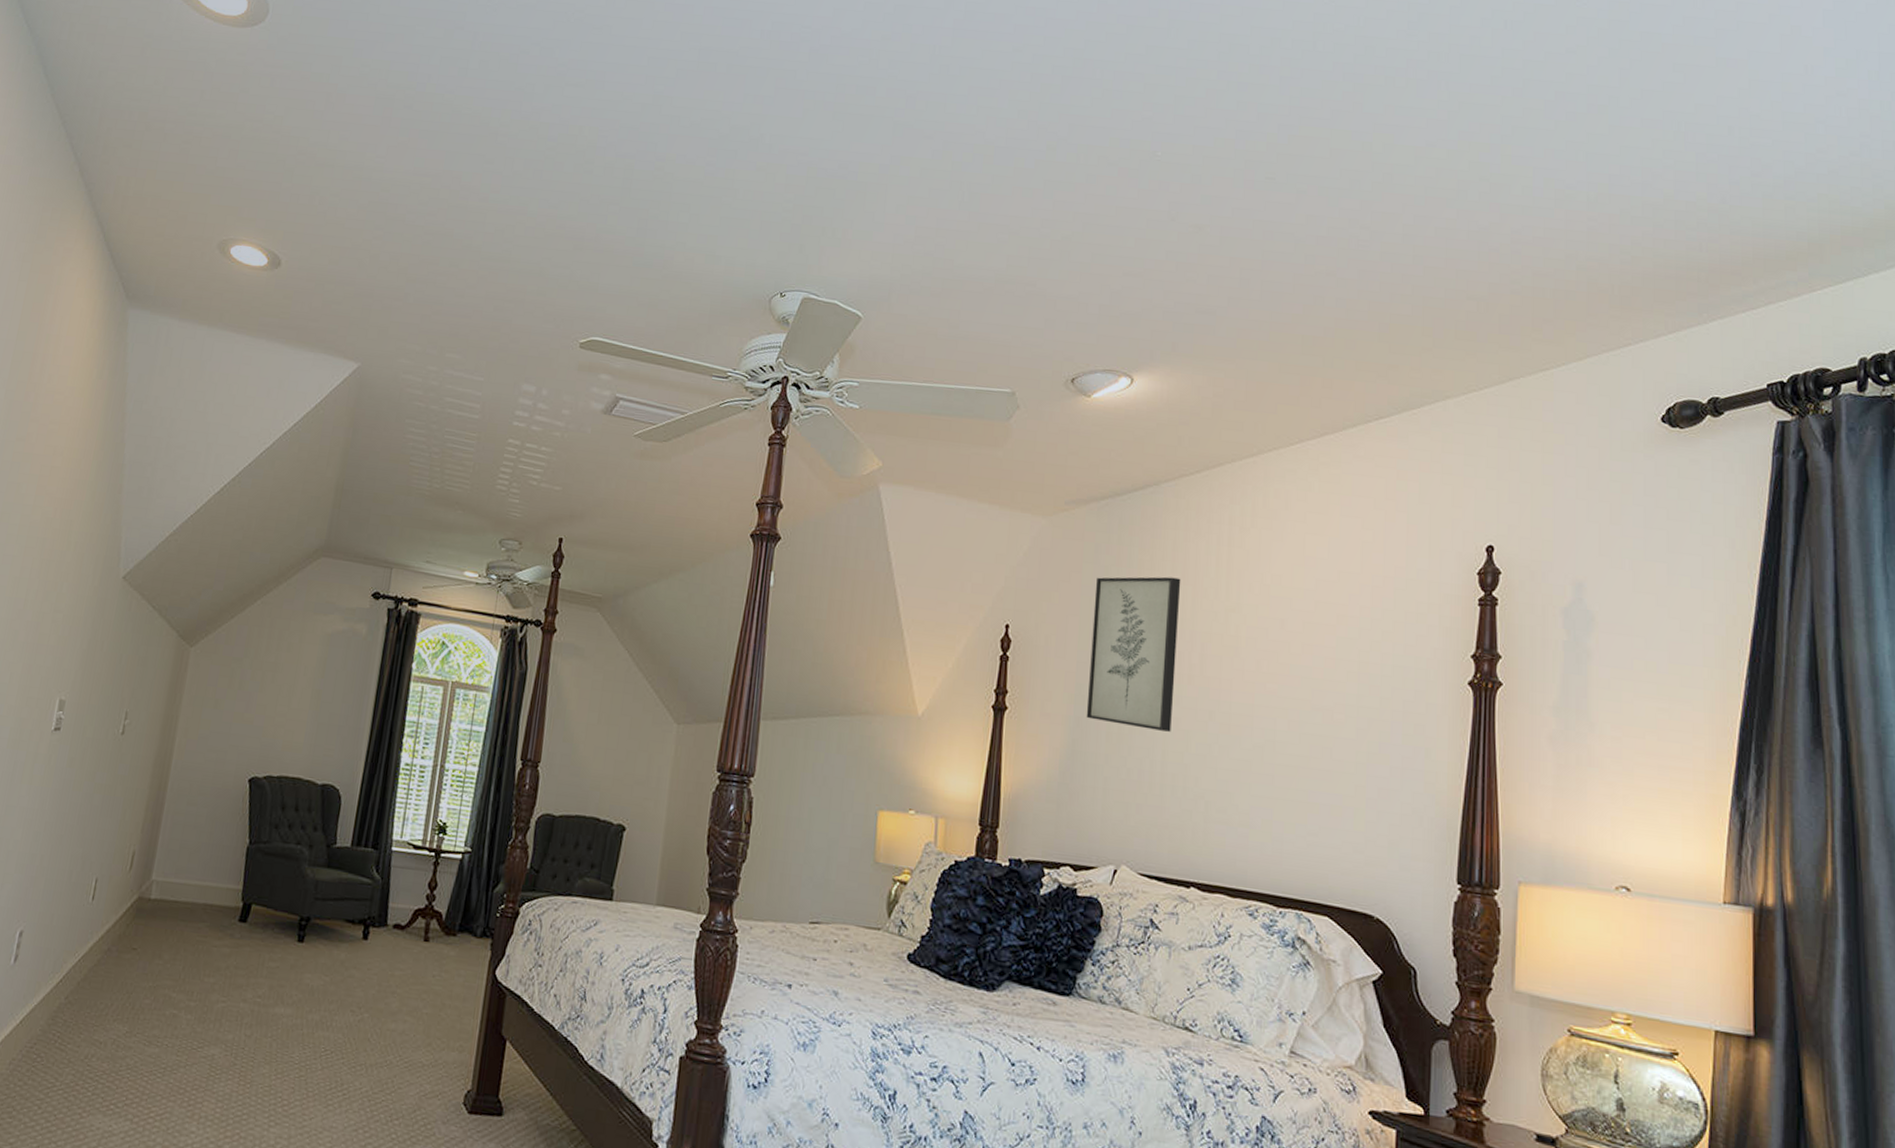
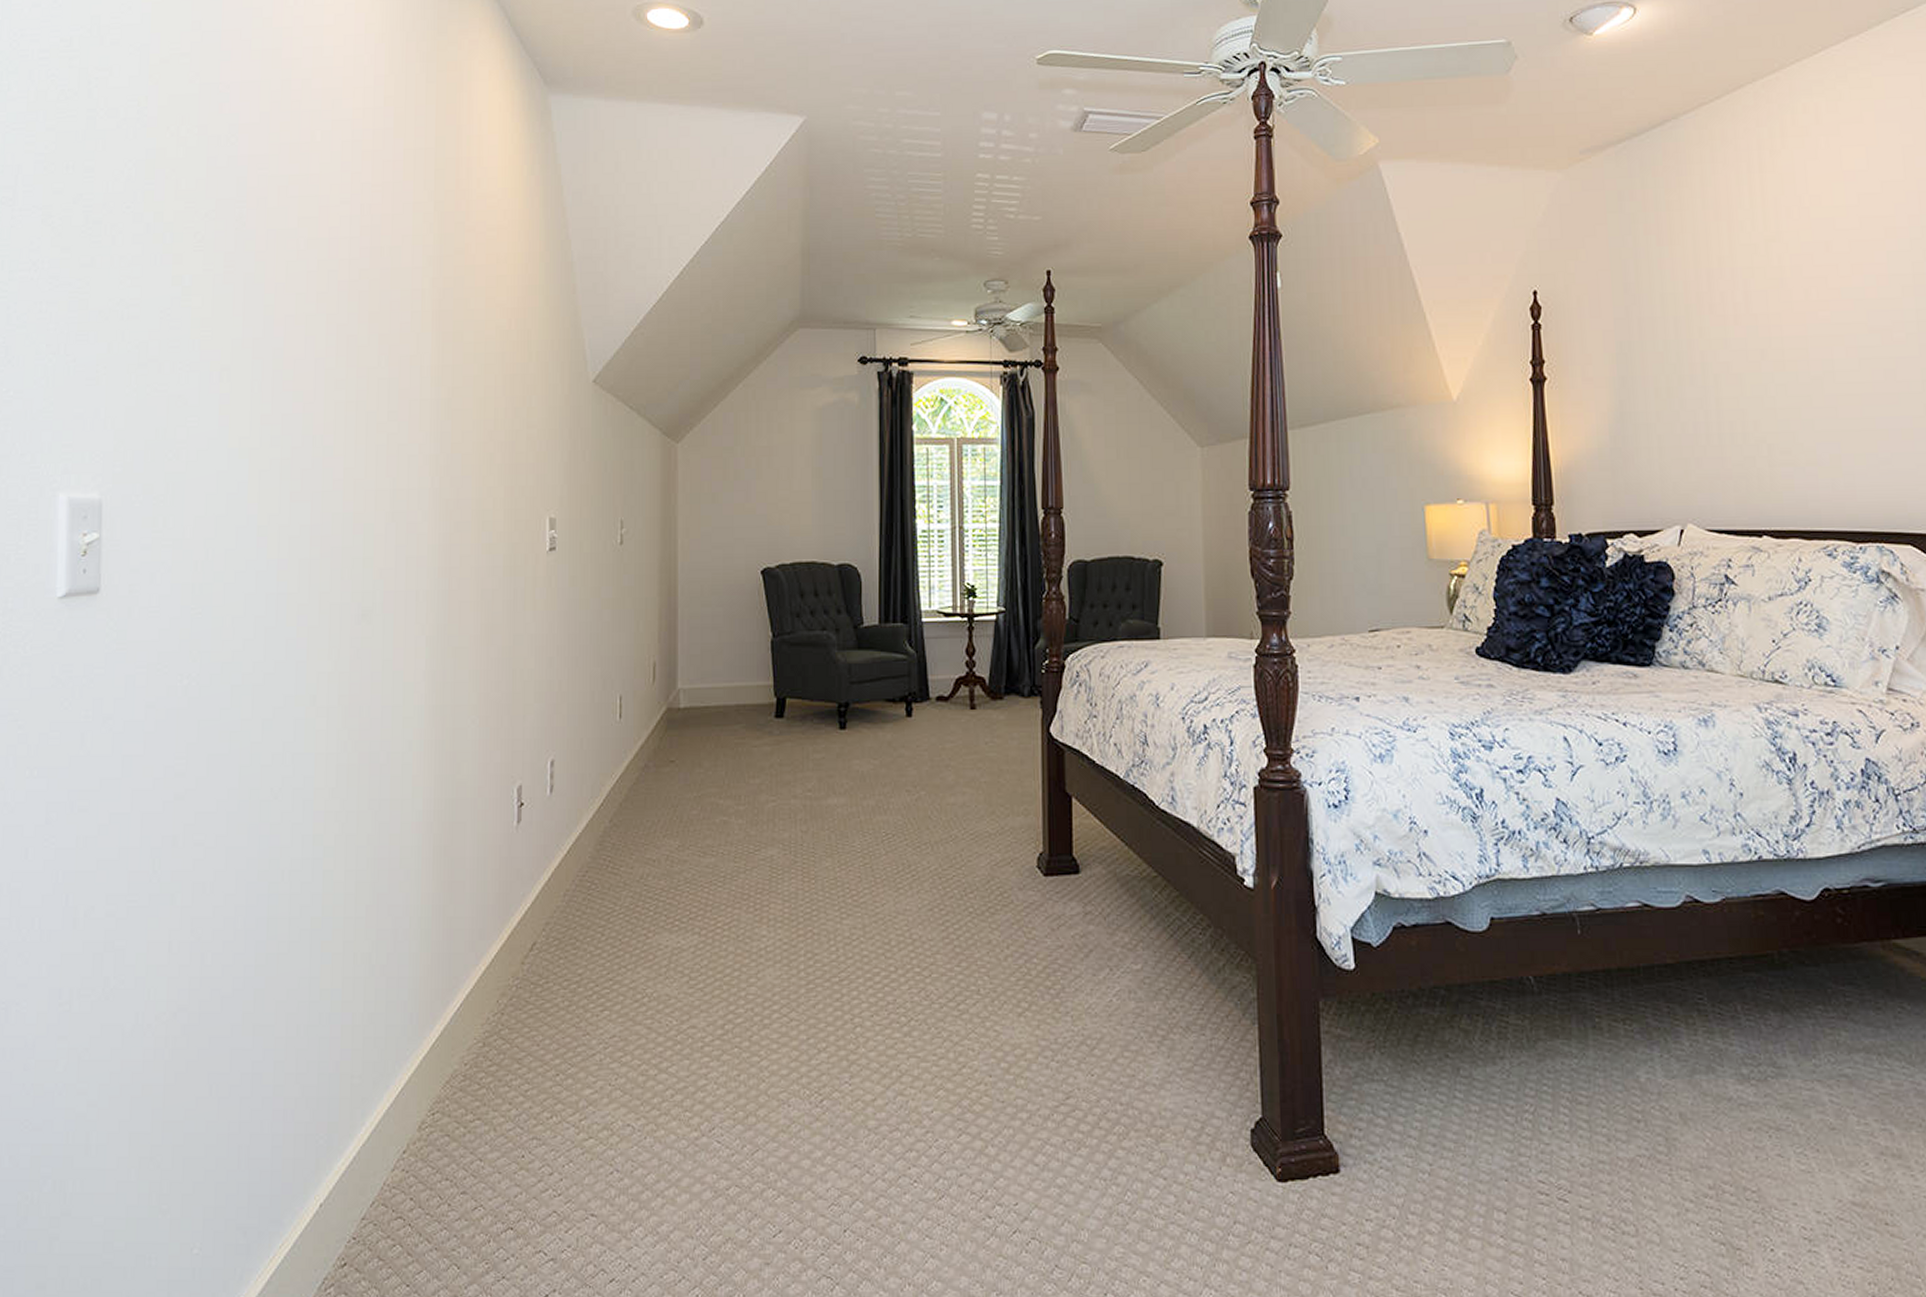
wall art: present [1086,576,1181,732] -> none [1623,214,1723,379]

